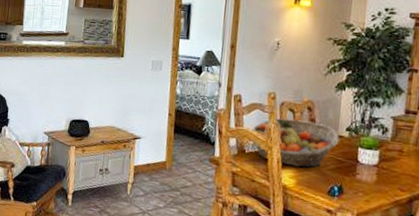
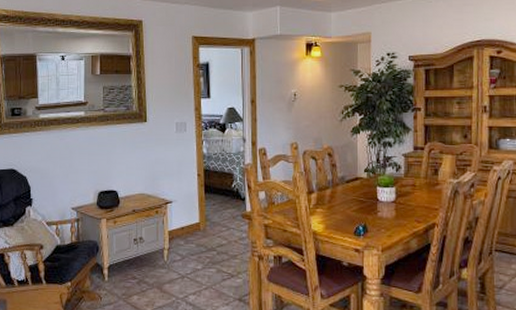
fruit basket: present [250,118,339,168] -> none [277,167,359,212]

